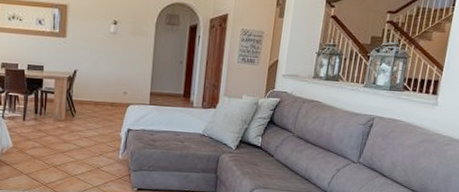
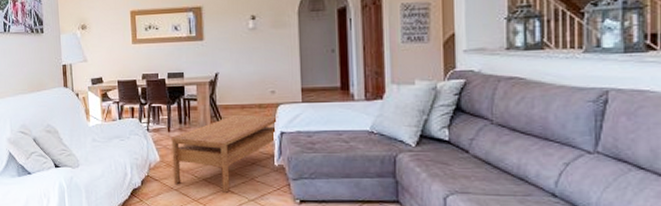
coffee table: none [24,110,128,179] -> present [171,114,279,193]

